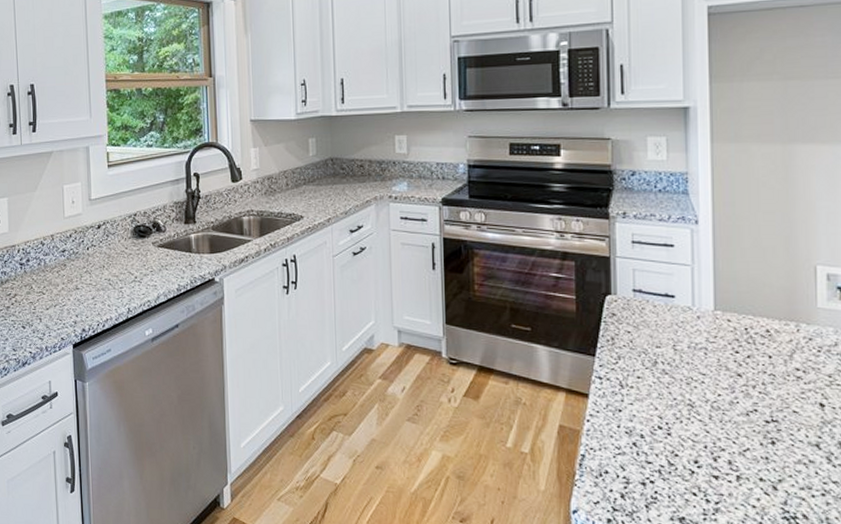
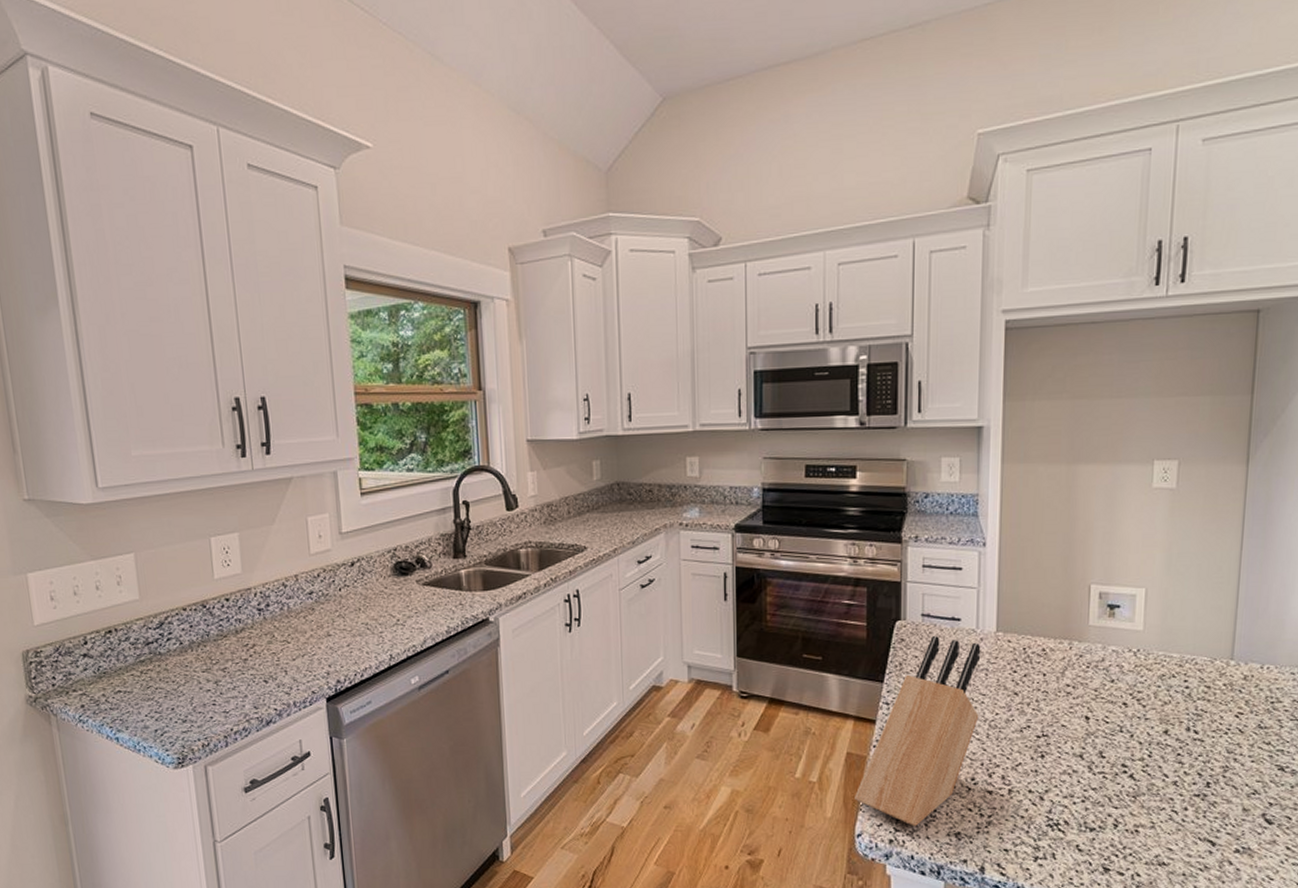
knife block: none [569,311,700,508] -> present [855,635,981,827]

